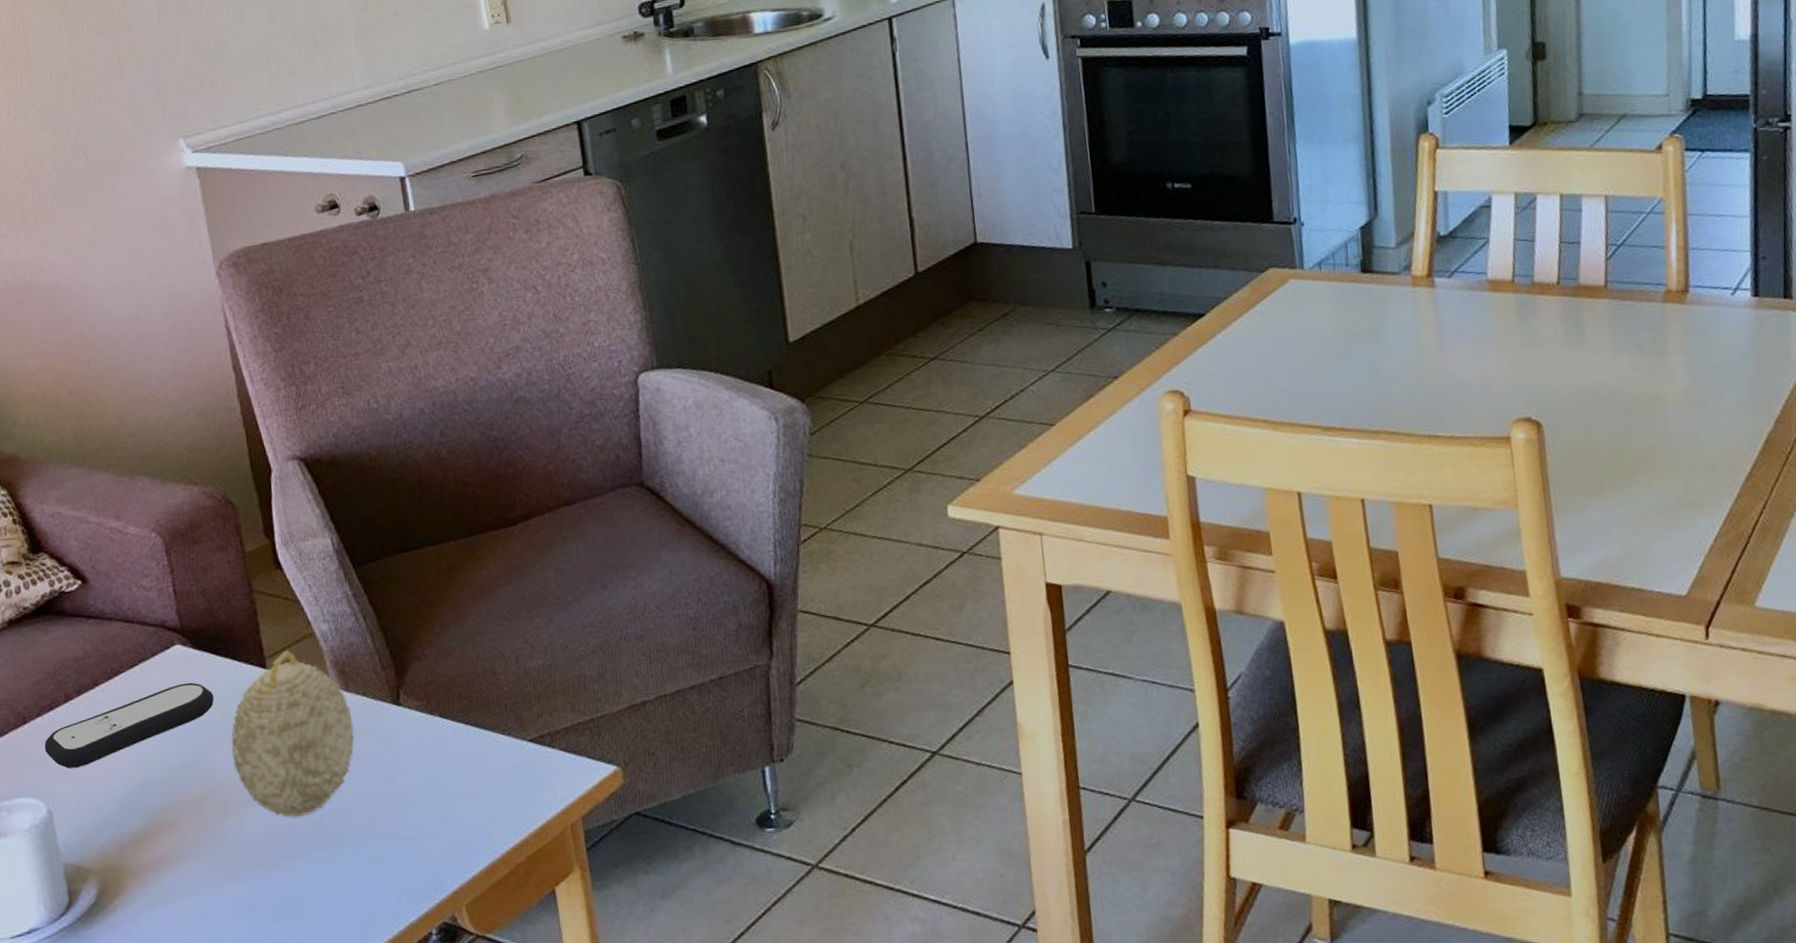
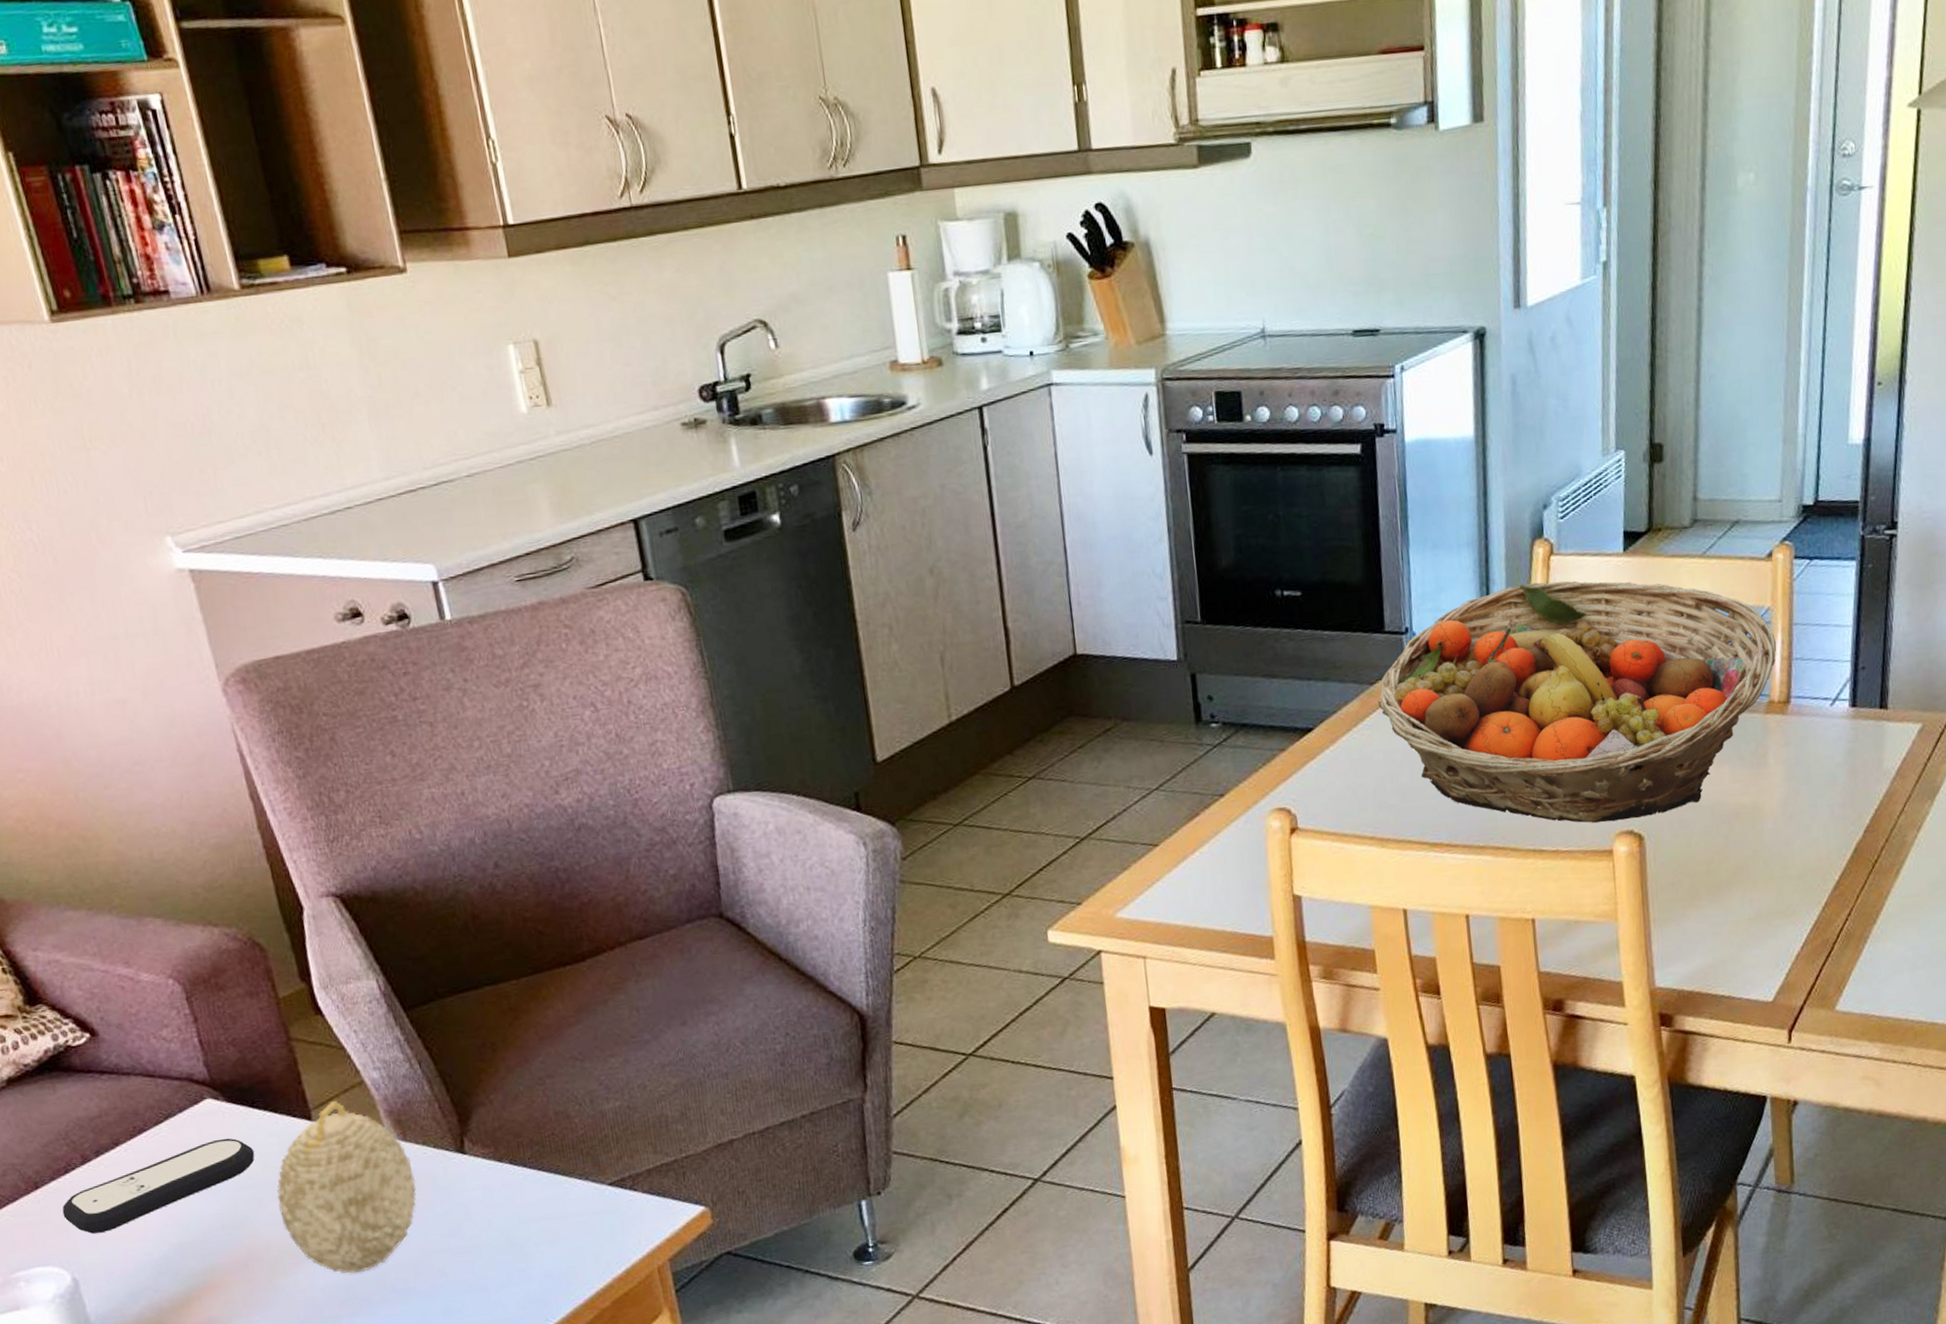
fruit basket: none [1268,173,1672,410] -> present [1378,581,1777,823]

